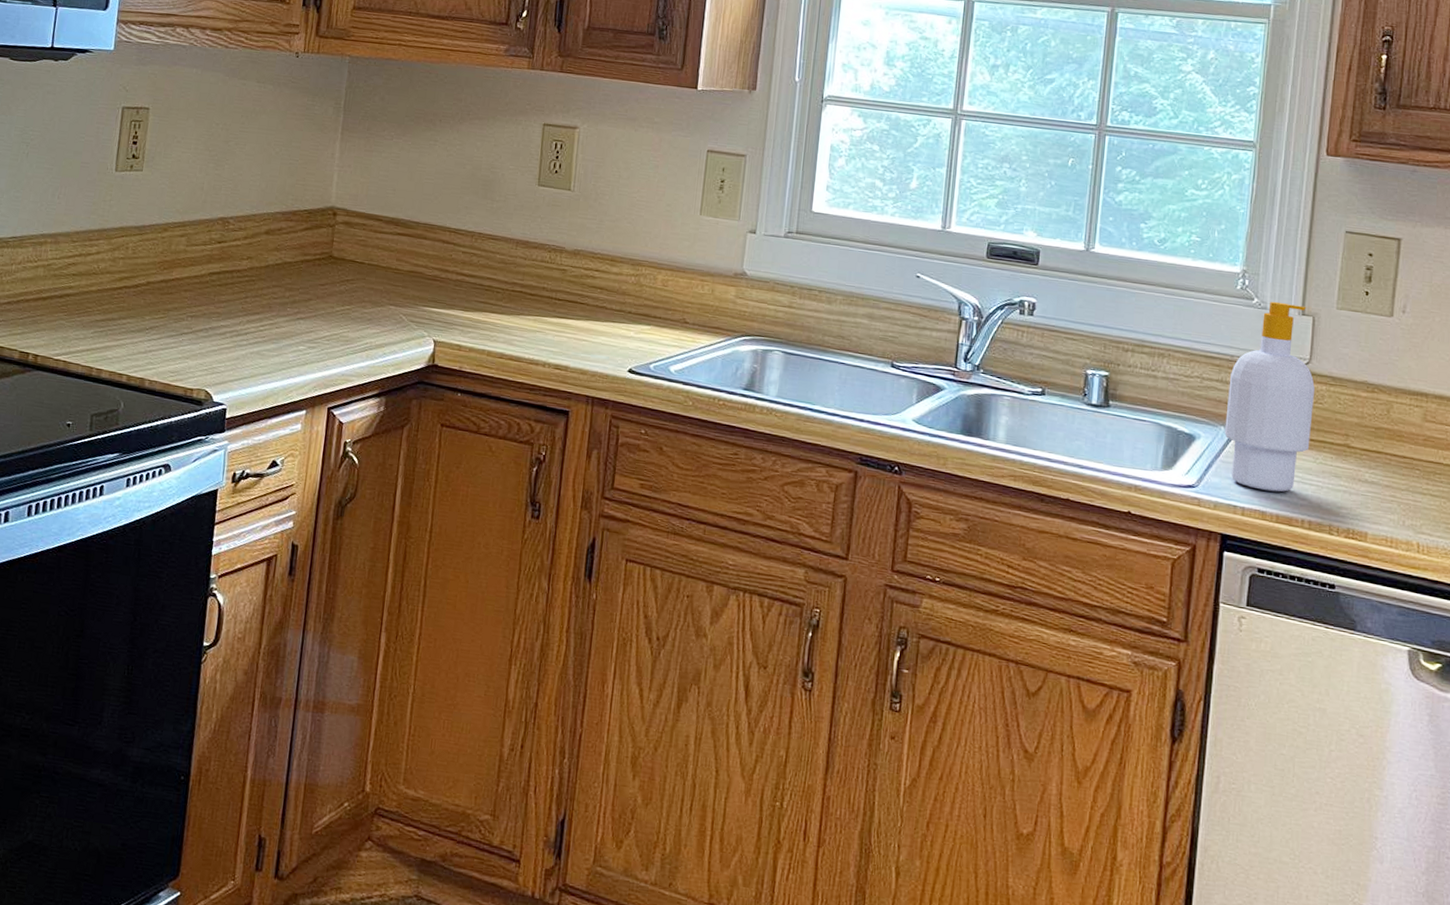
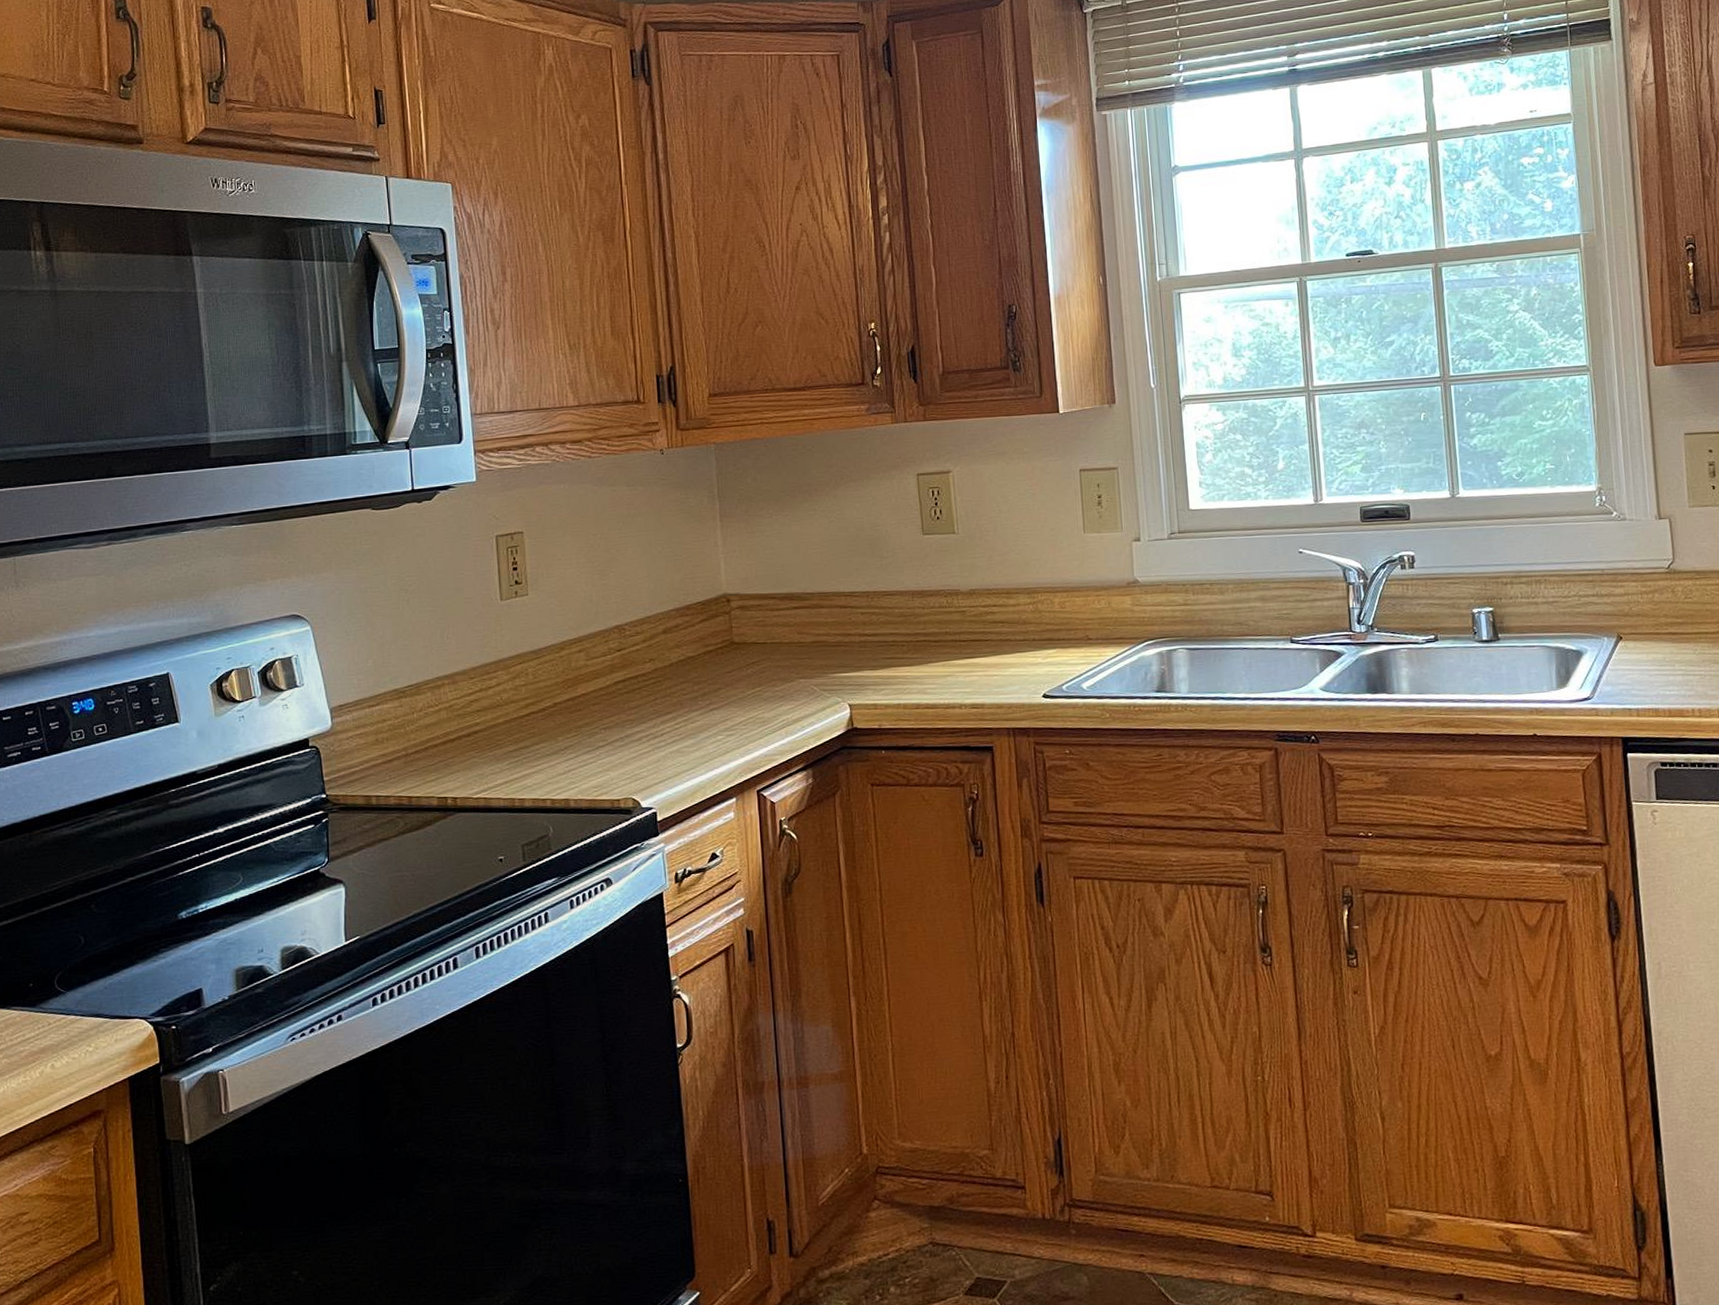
soap bottle: present [1224,301,1315,492] -> none [1604,510,1687,690]

